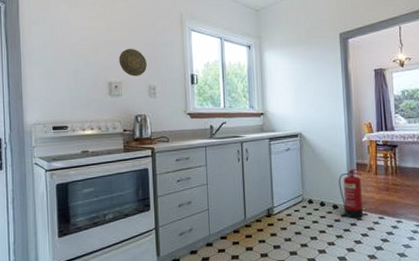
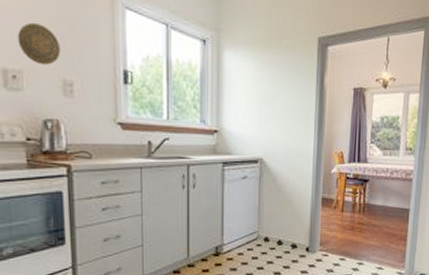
fire extinguisher: present [338,168,364,218] -> none [300,204,329,259]

